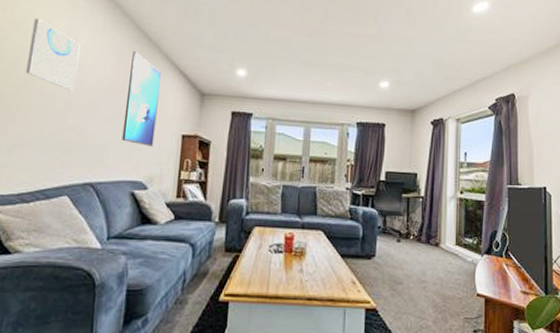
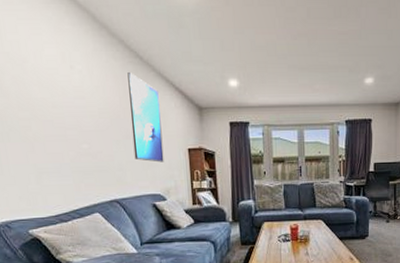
wall art: present [25,18,81,91] -> none [25,47,80,118]

